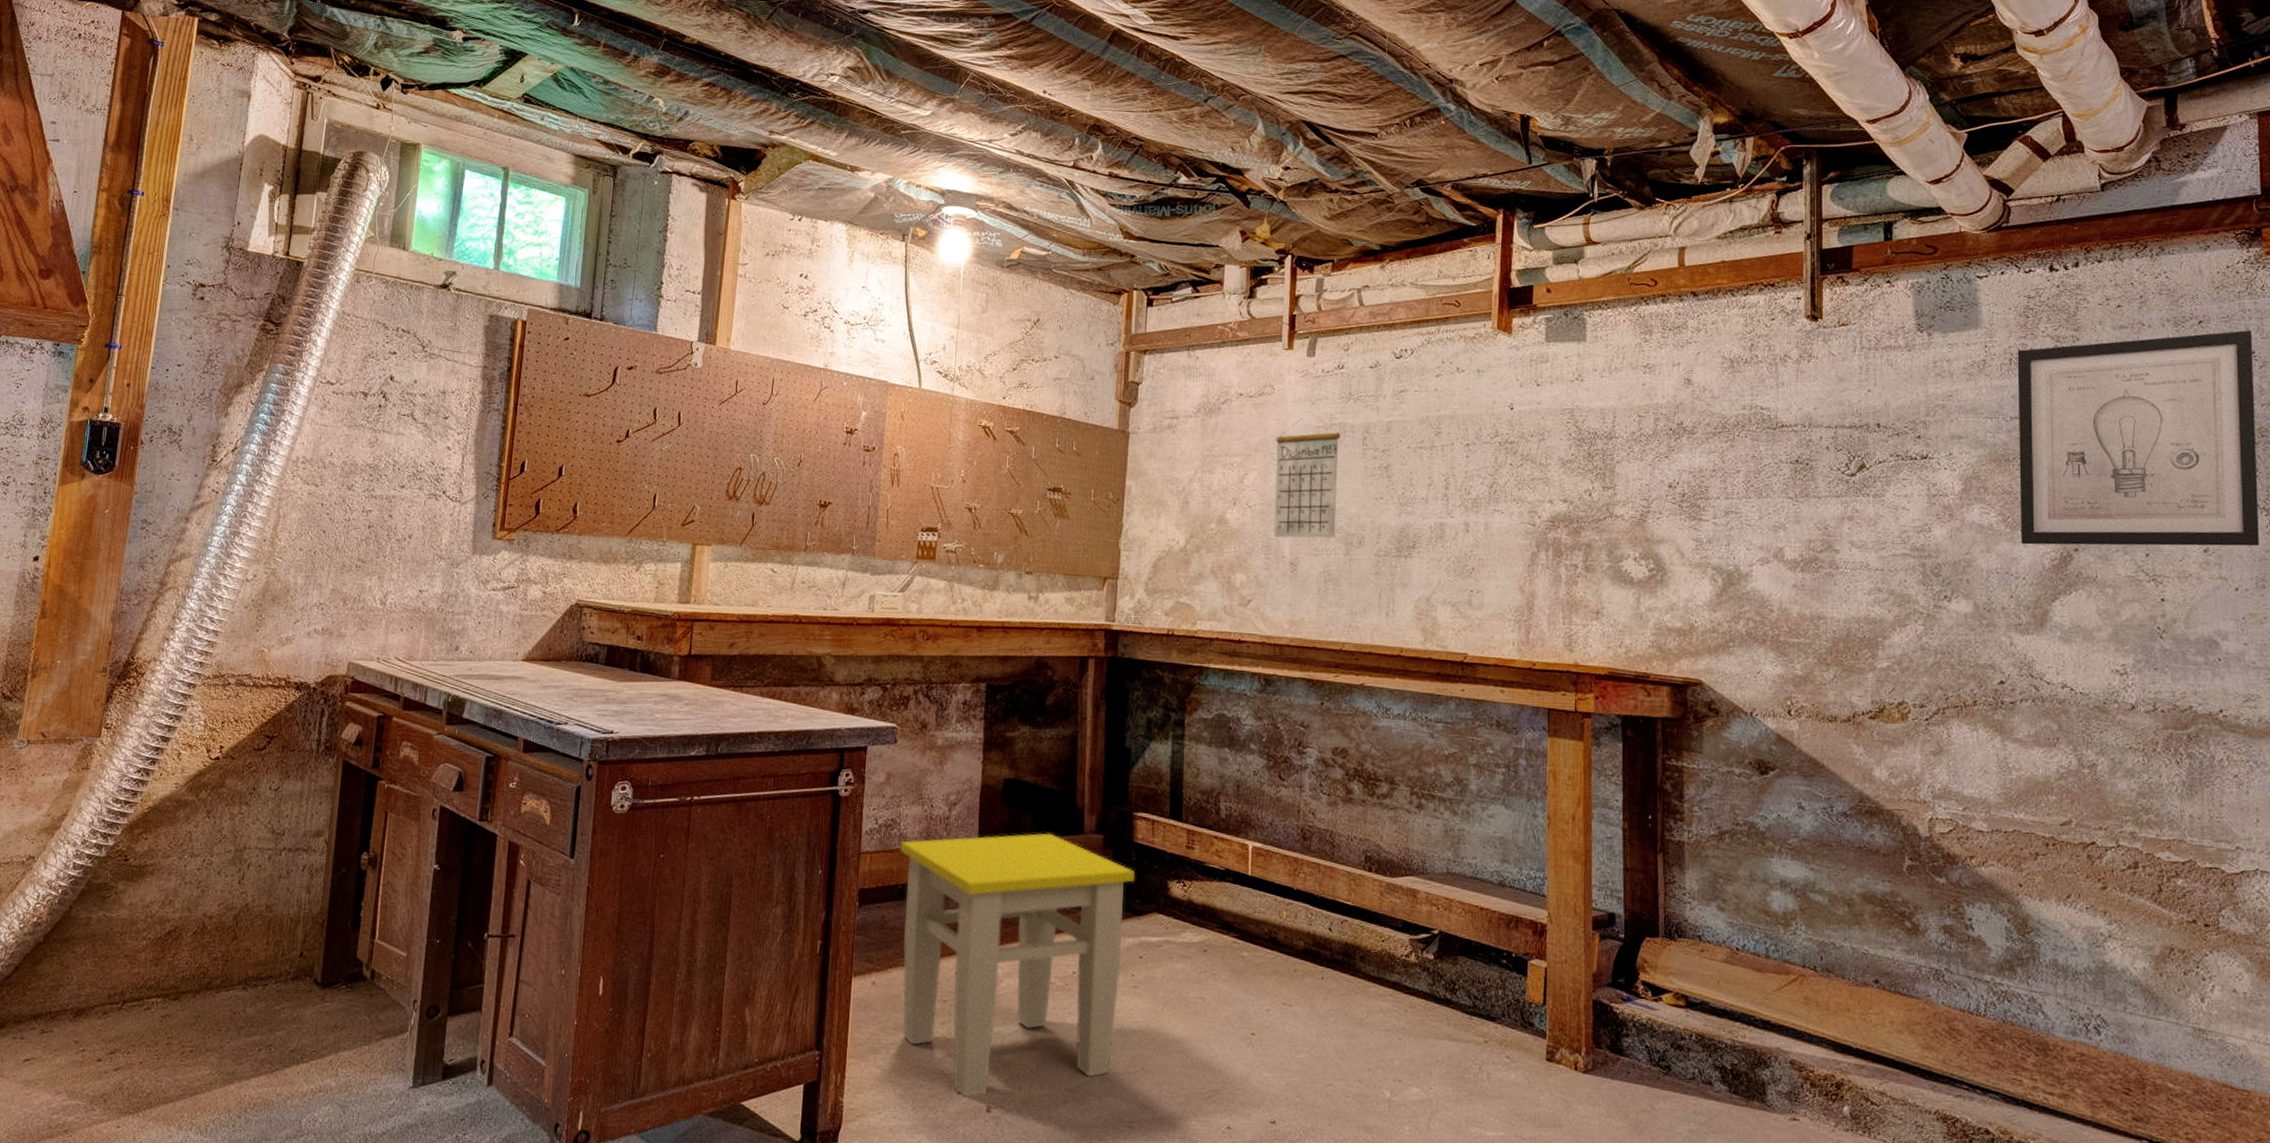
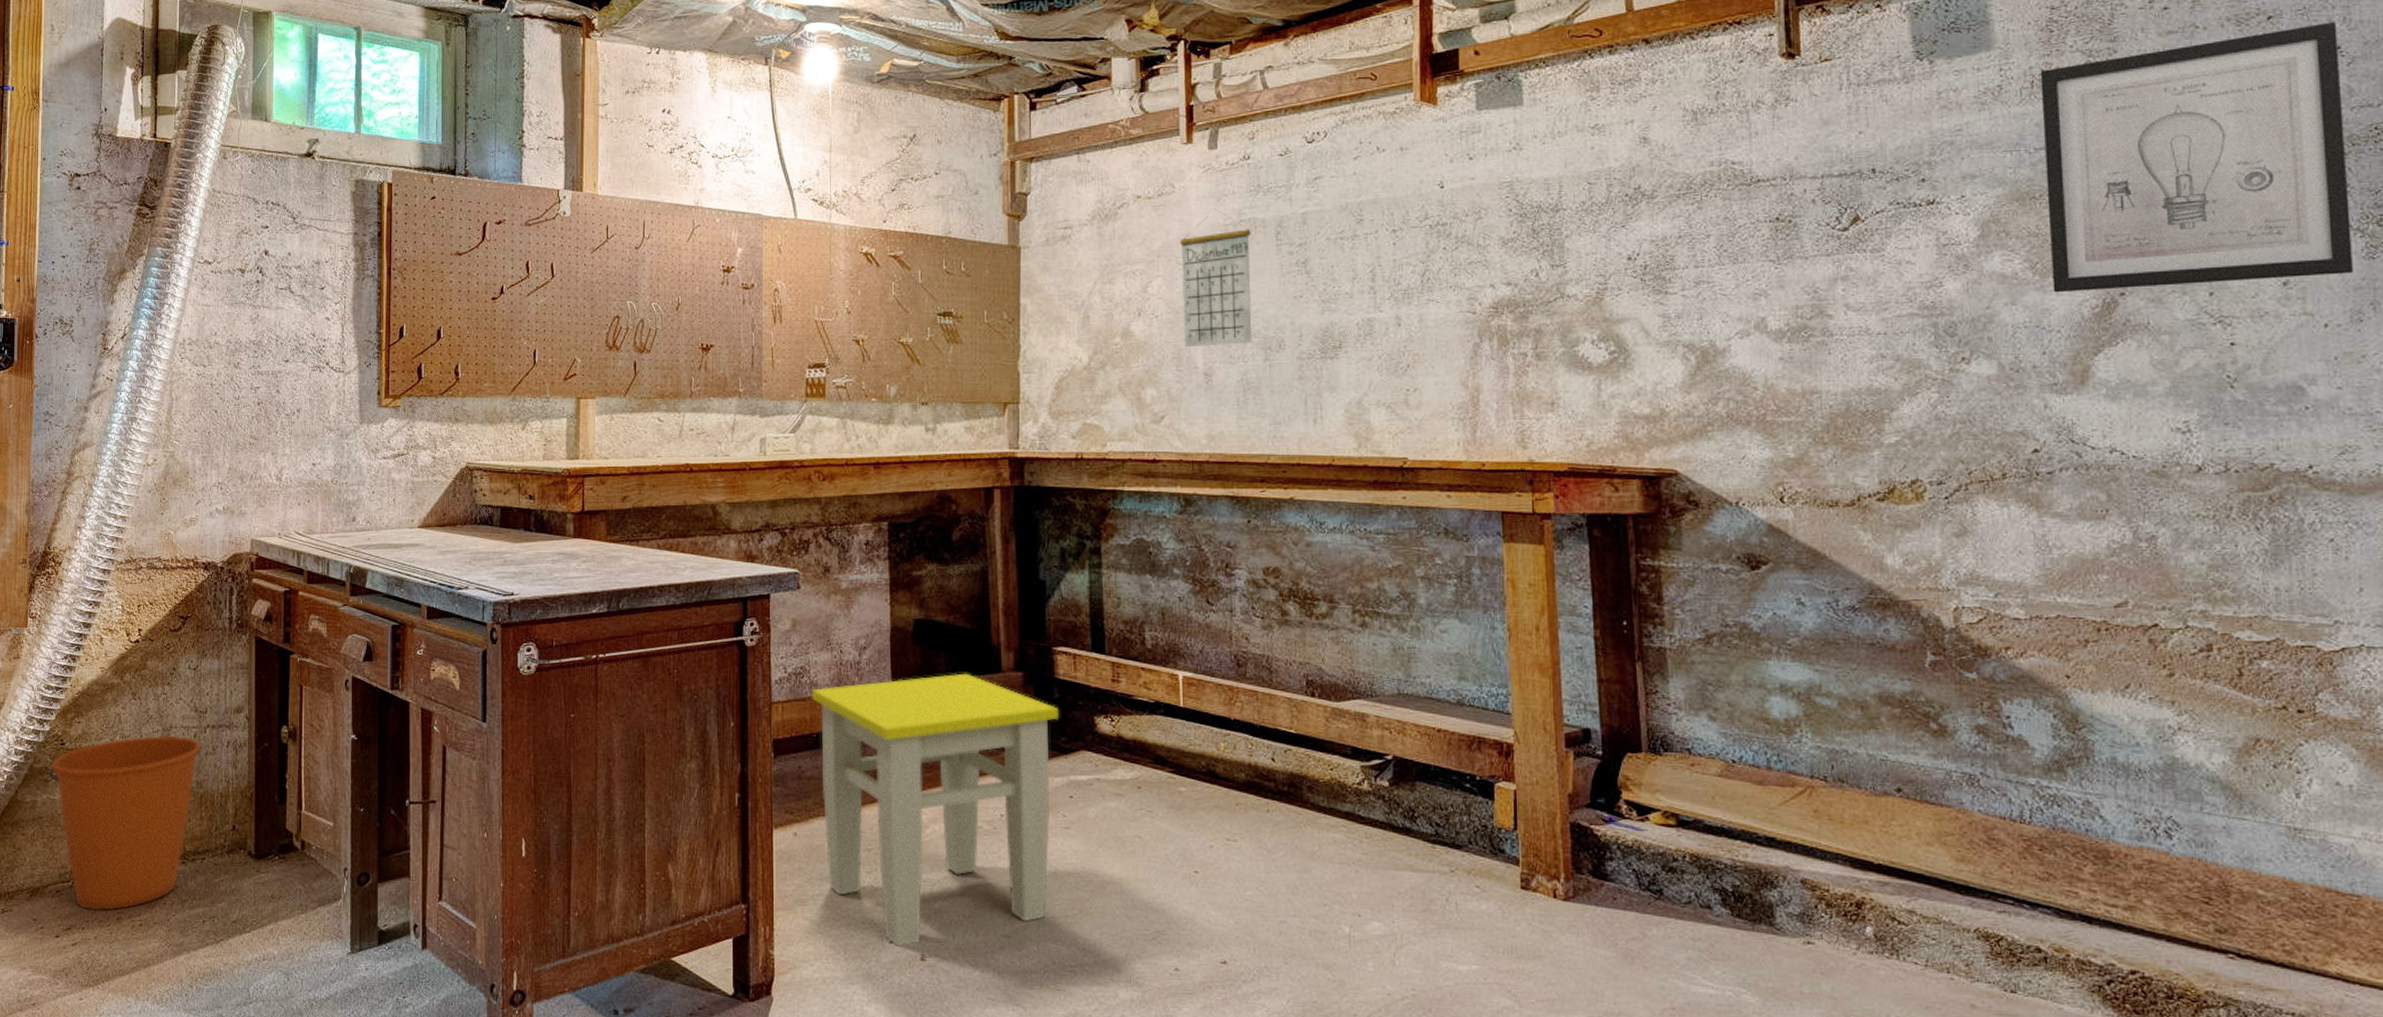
bucket: none [107,856,277,1036] -> present [48,735,203,911]

